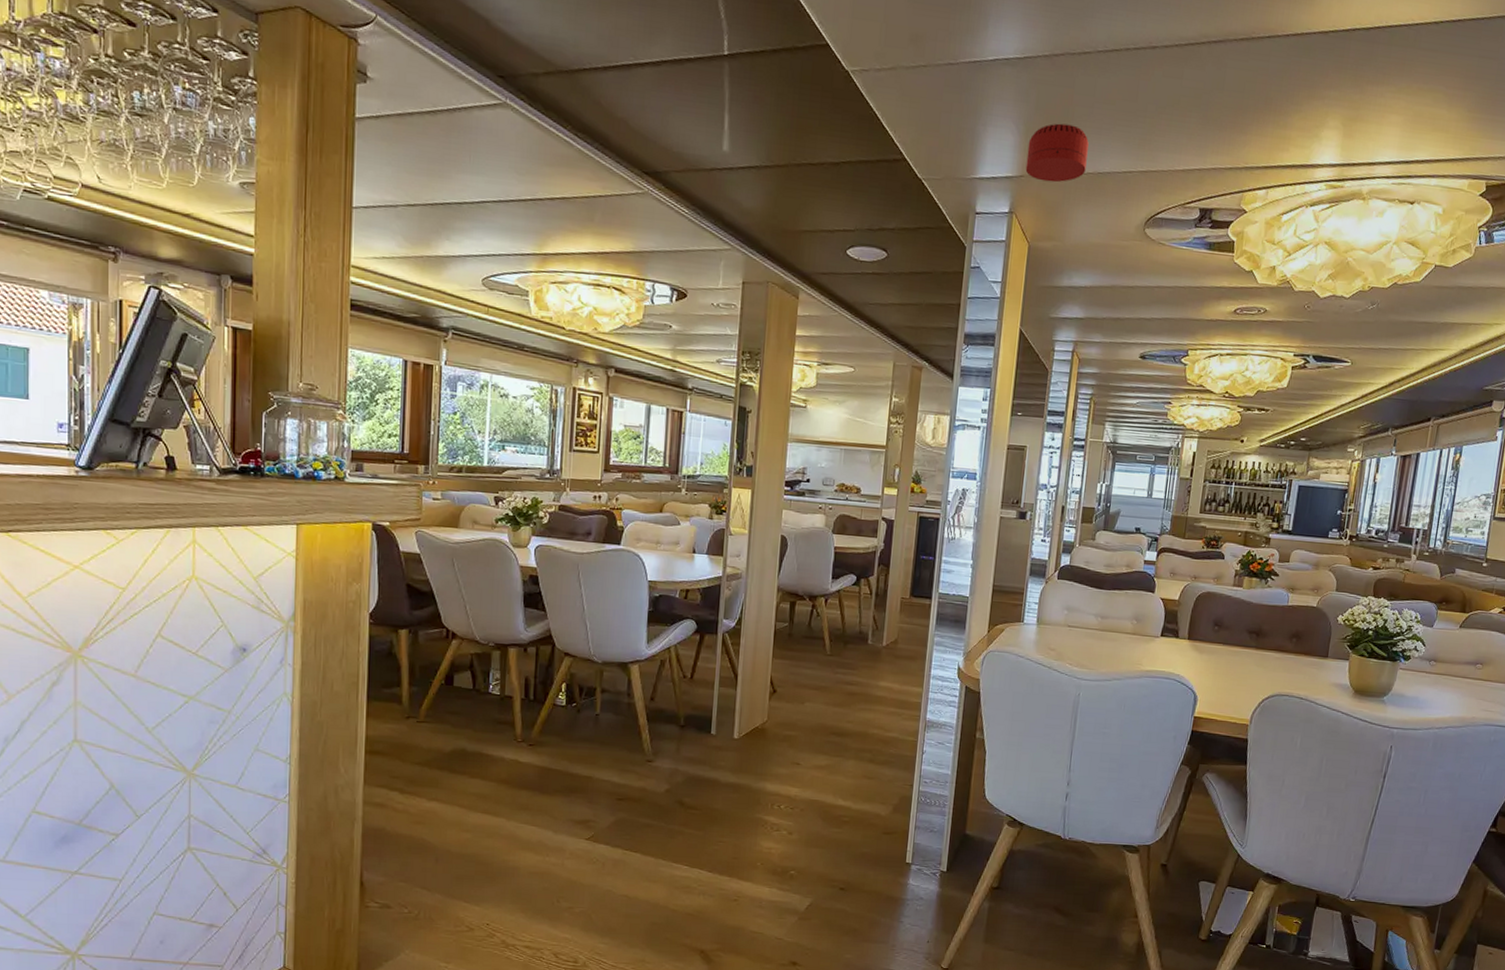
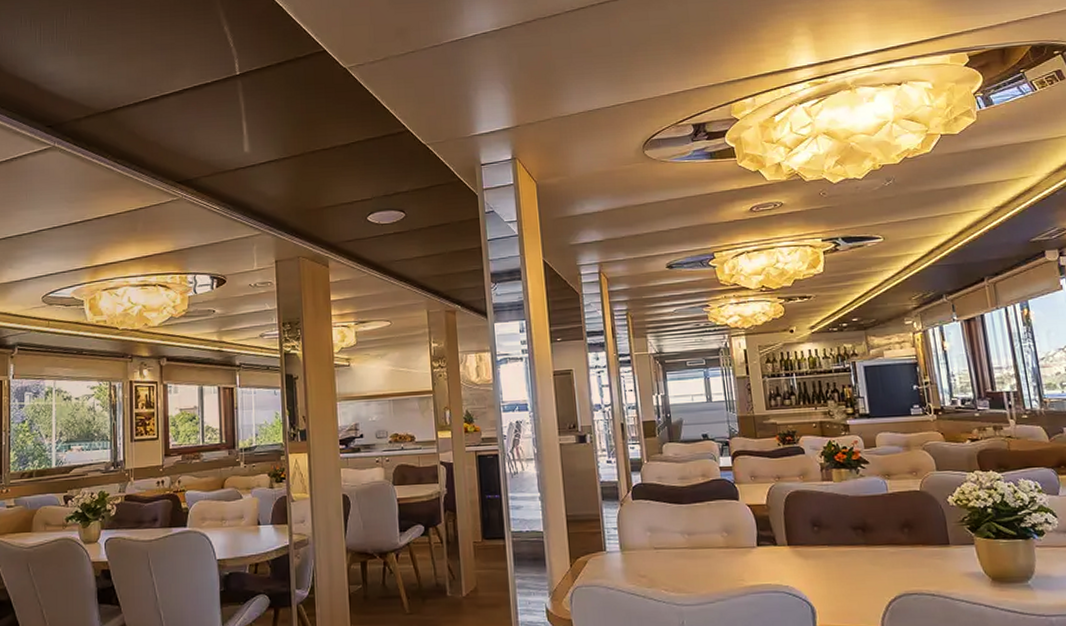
smoke detector: present [1025,123,1089,183] -> none [518,75,577,127]

